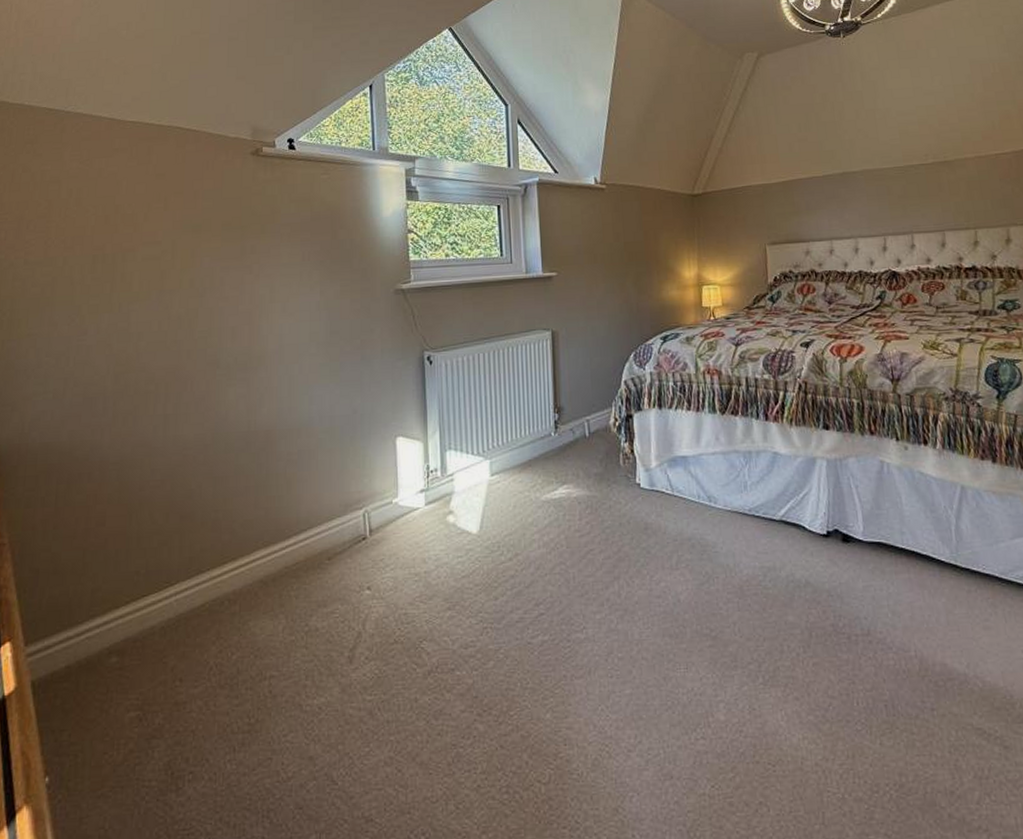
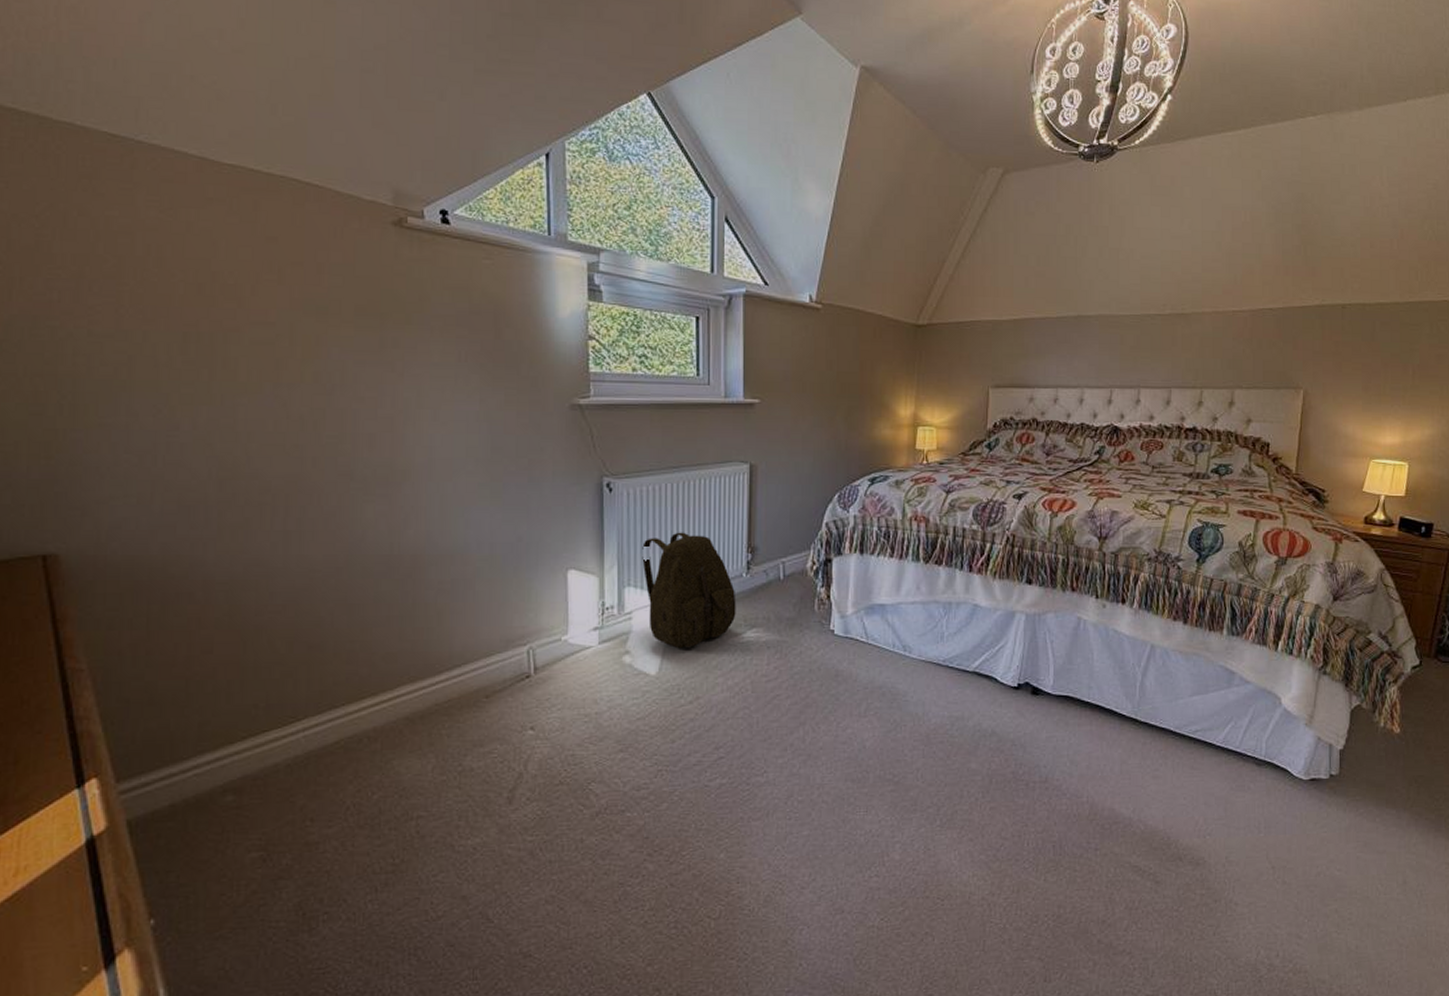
backpack: none [460,397,548,508] -> present [642,532,736,649]

